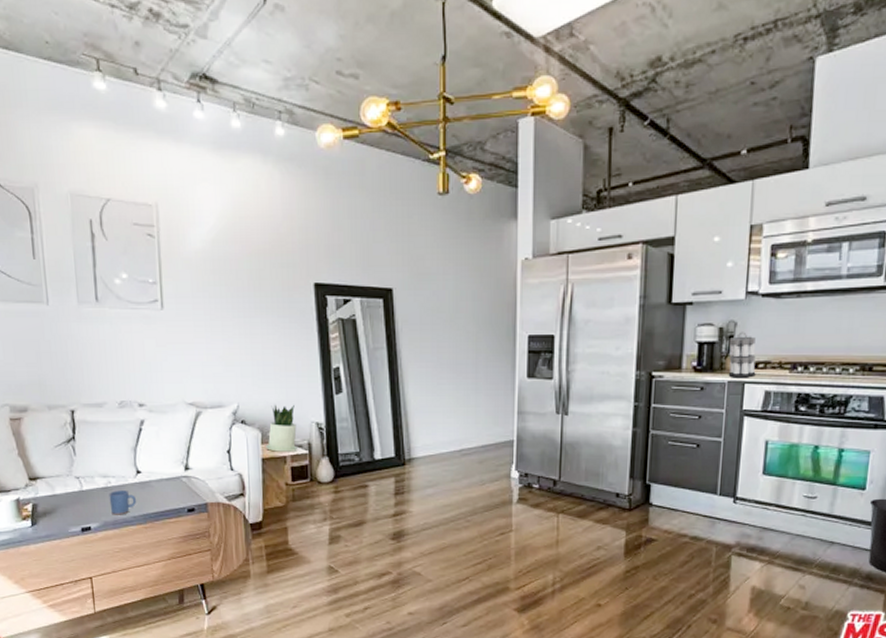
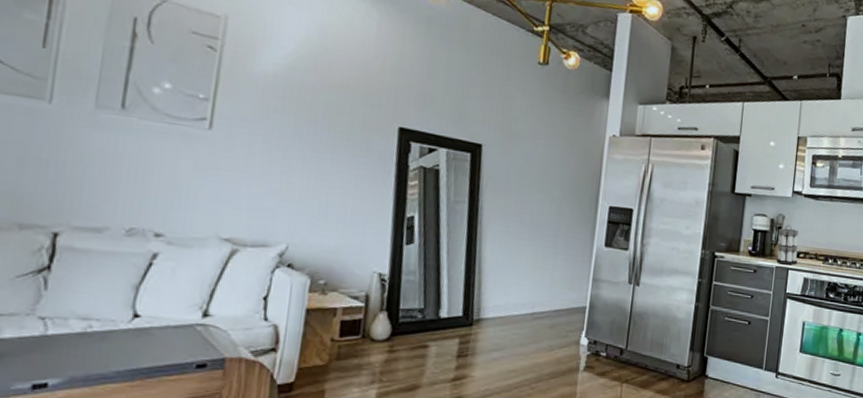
mug: present [109,490,136,515] -> none [84,337,125,369]
planter: present [266,404,297,453] -> none [313,249,356,305]

